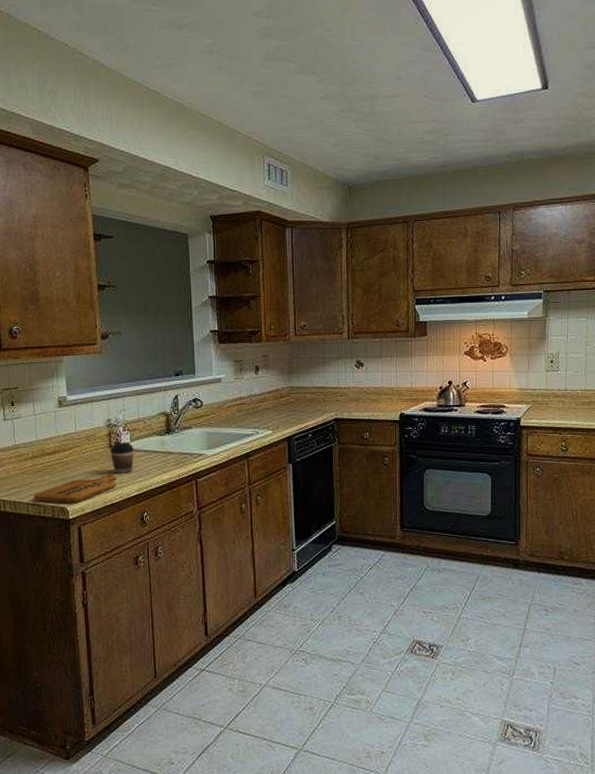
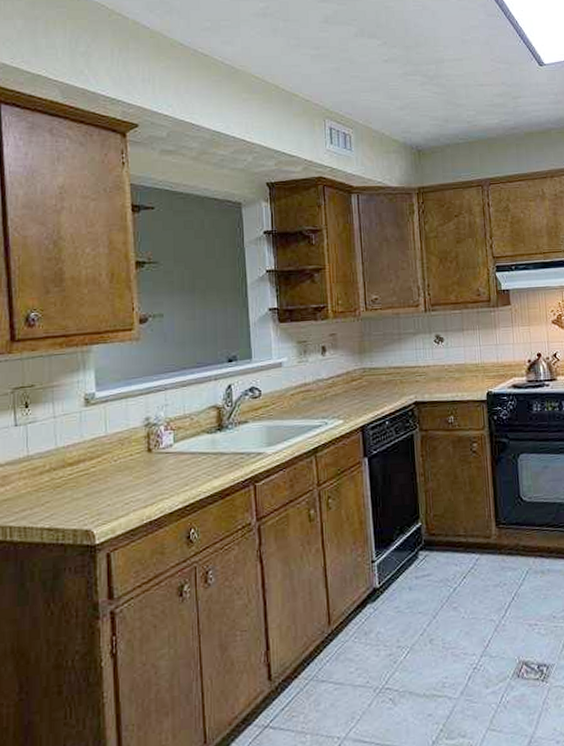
cutting board: present [34,475,117,503] -> none [50,485,156,525]
coffee cup: present [110,441,134,474] -> none [149,443,178,483]

